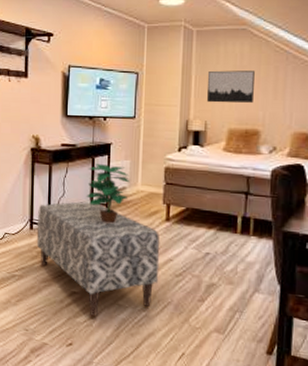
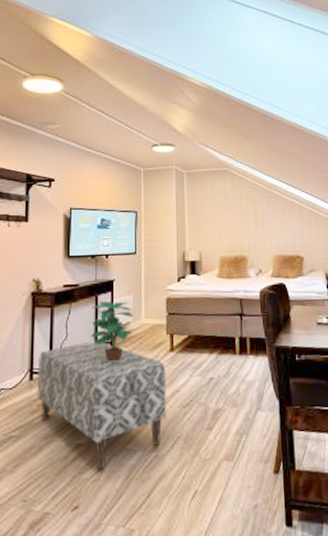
wall art: present [207,70,255,104] -> none [198,205,238,235]

